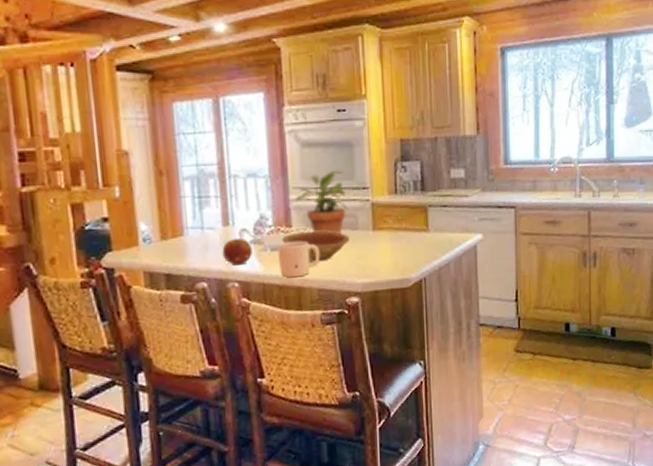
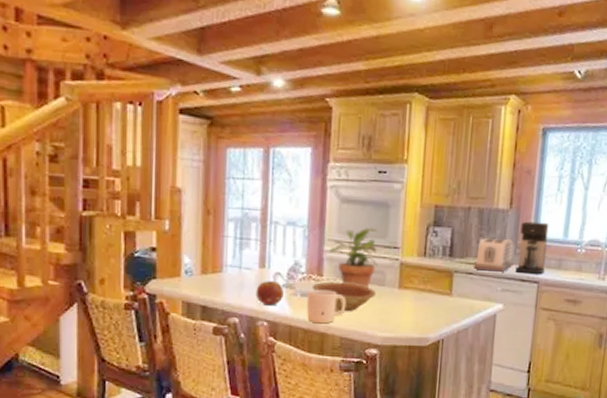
toaster: none [448,165,489,202] -> present [474,237,515,273]
coffee maker: none [490,144,520,200] -> present [515,221,549,275]

